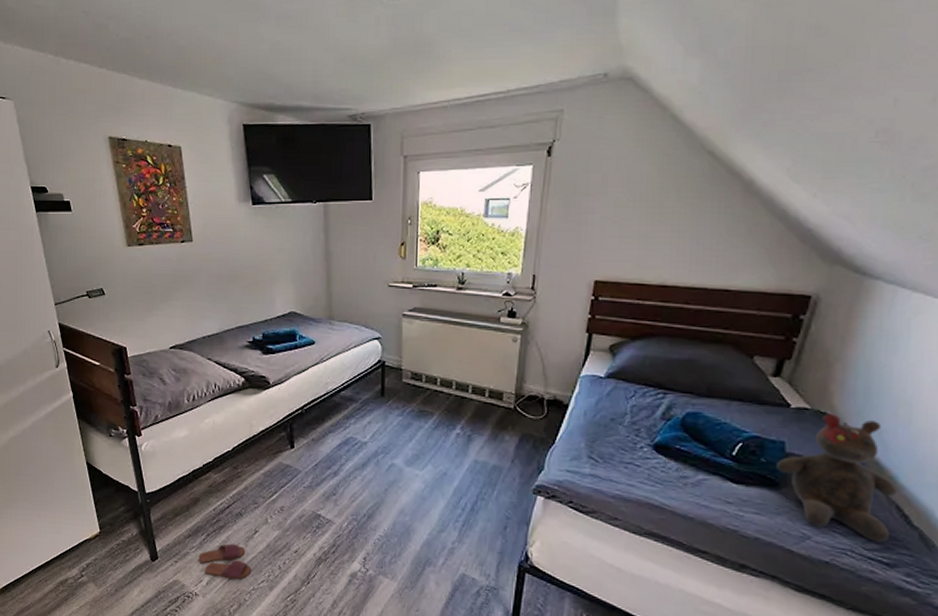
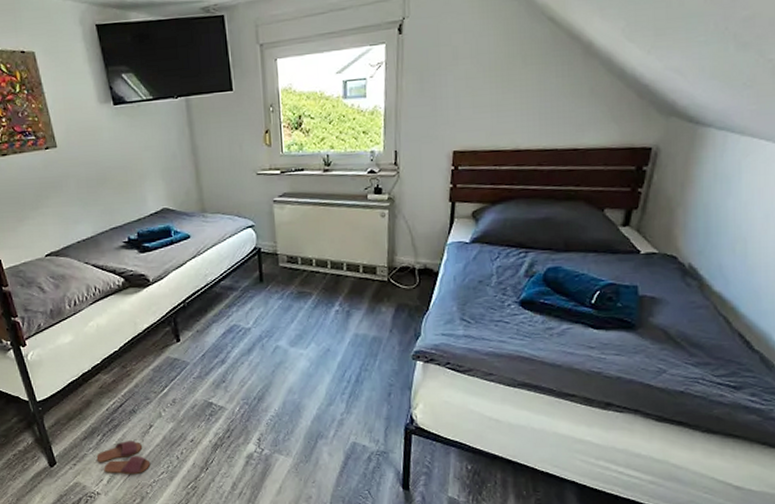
teddy bear: present [777,414,897,542] -> none [632,256,738,368]

